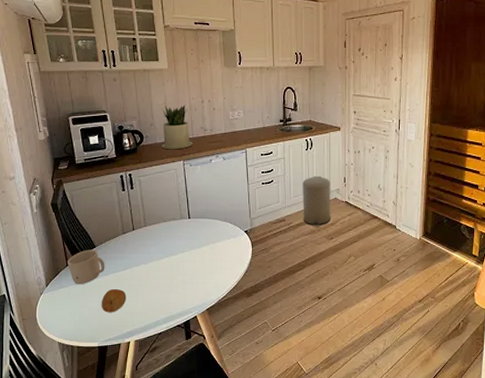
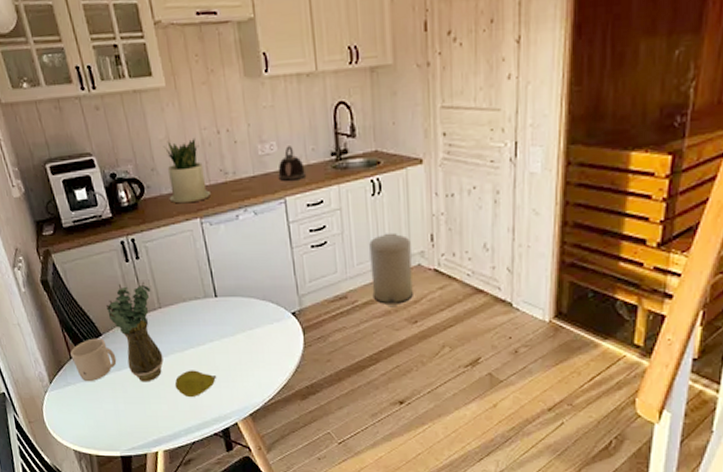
fruit: present [101,288,127,313] -> none [117,386,148,416]
vase: none [102,206,143,285] -> present [105,281,164,382]
fruit: none [150,274,184,297] -> present [174,370,217,398]
kettle: none [242,114,261,137] -> present [278,146,305,181]

